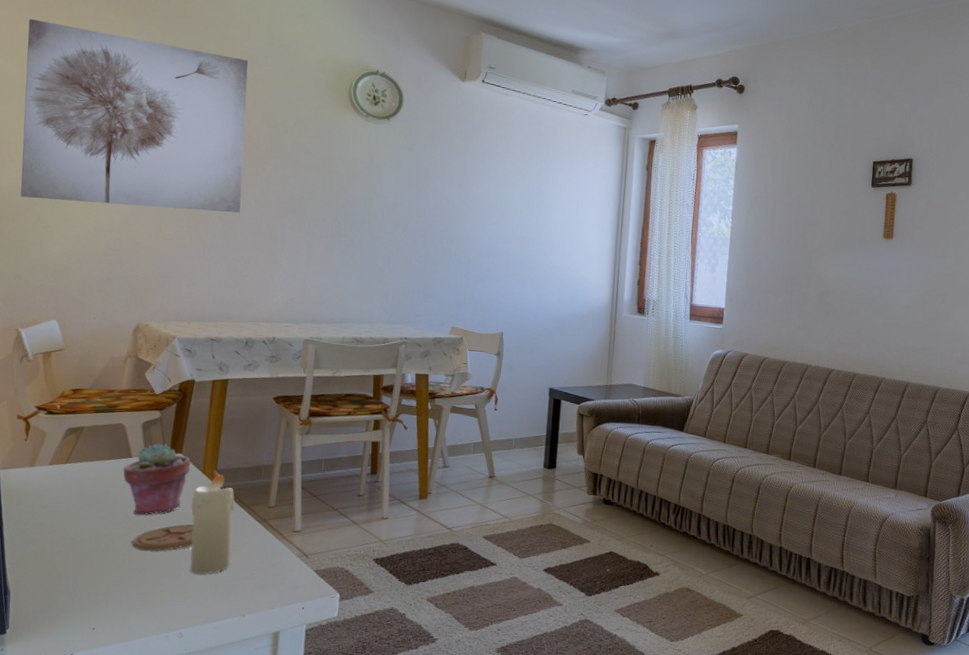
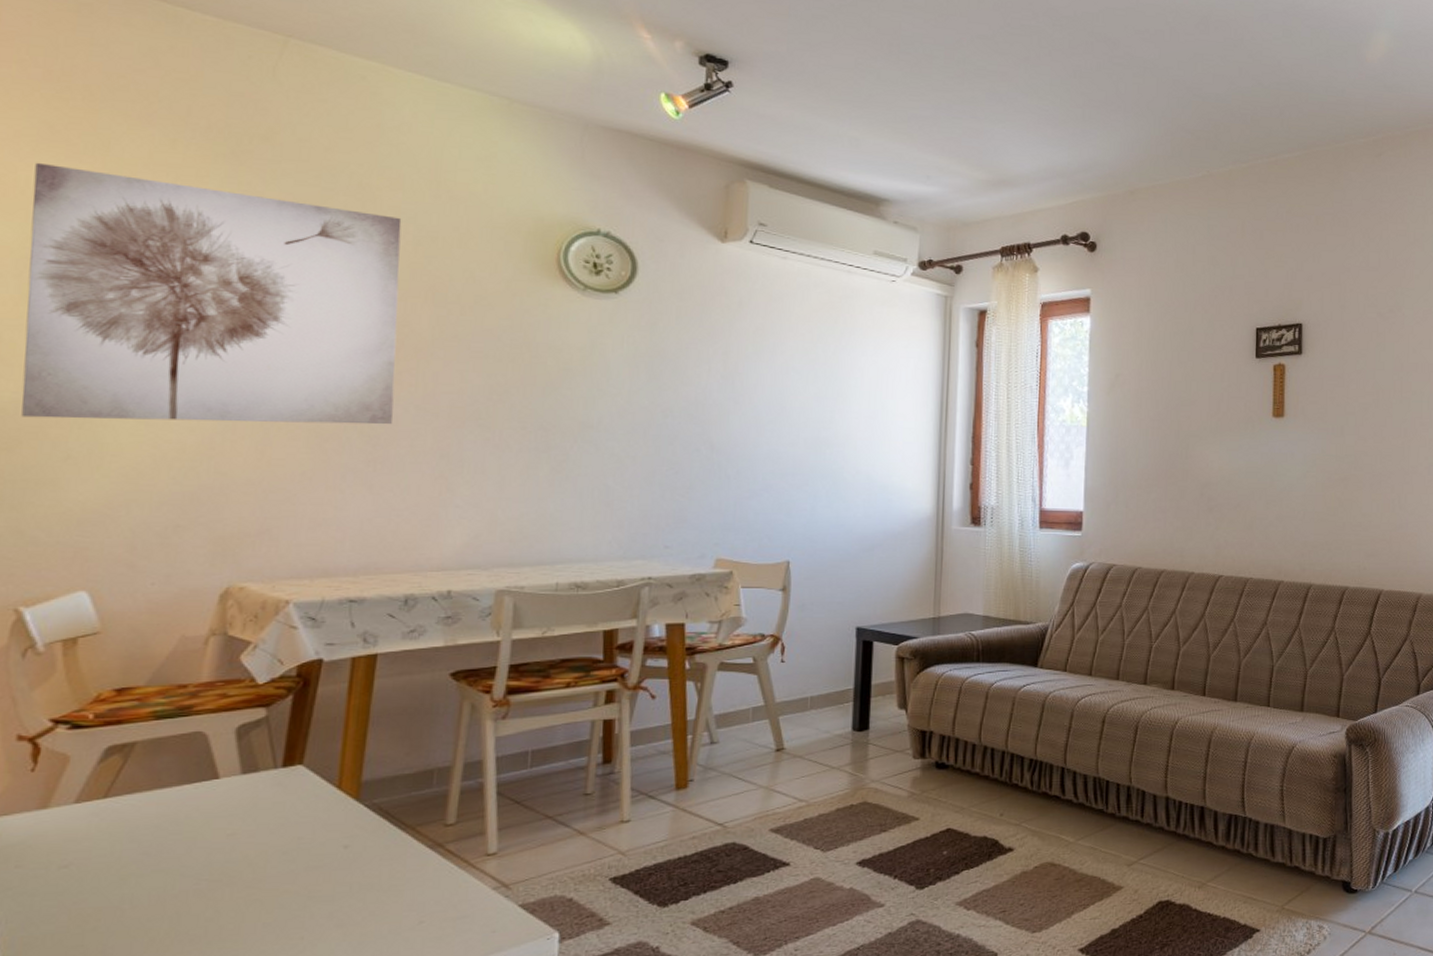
potted succulent: present [123,443,191,515] -> none [204,754,318,861]
coaster: present [132,523,193,551] -> none [221,862,324,910]
candle: present [190,470,235,575] -> none [319,782,392,934]

